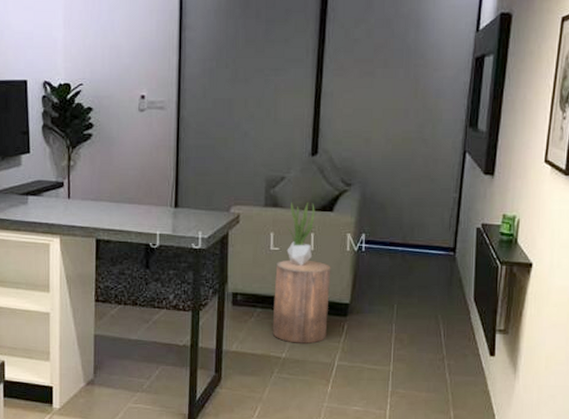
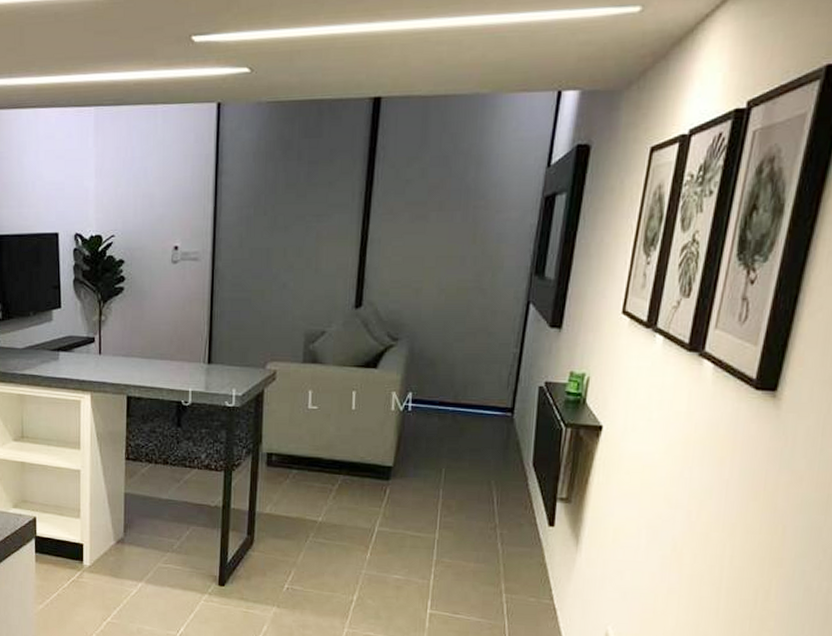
stool: present [272,259,331,344] -> none [308,419,374,508]
potted plant: present [286,201,315,266] -> none [325,357,358,426]

